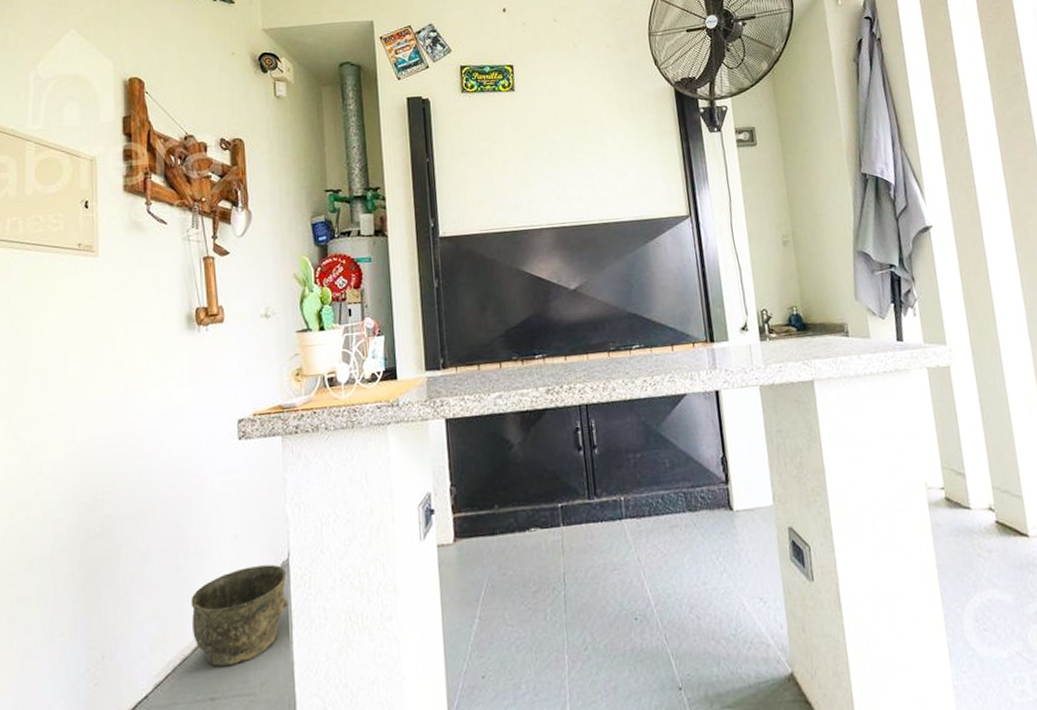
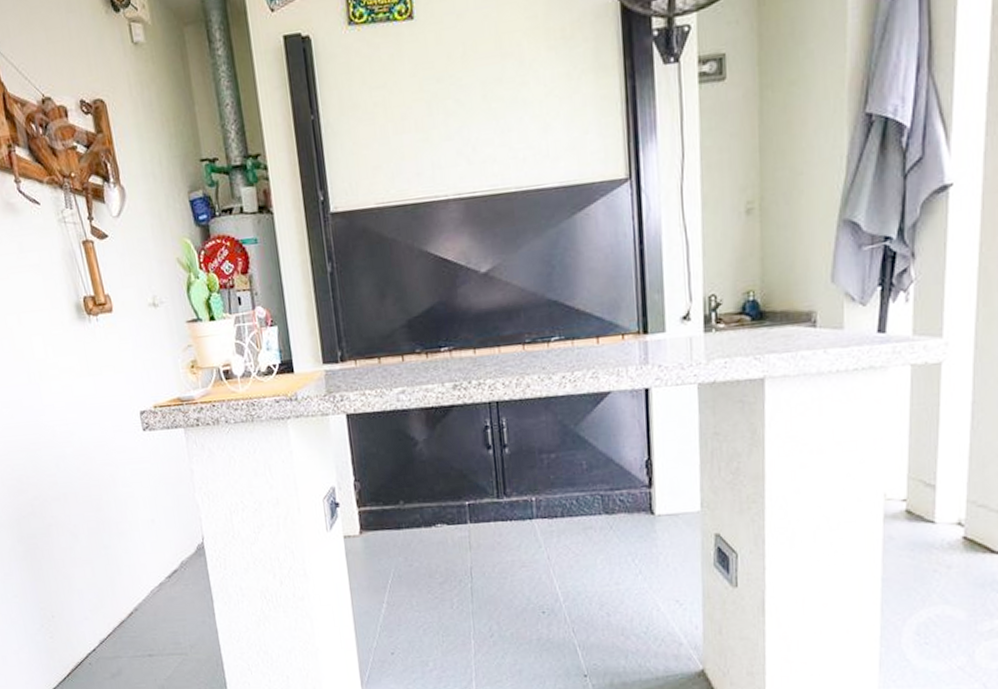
bucket: present [191,564,288,666] -> none [120,546,208,630]

